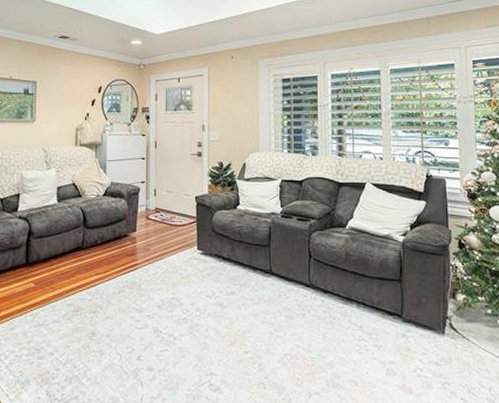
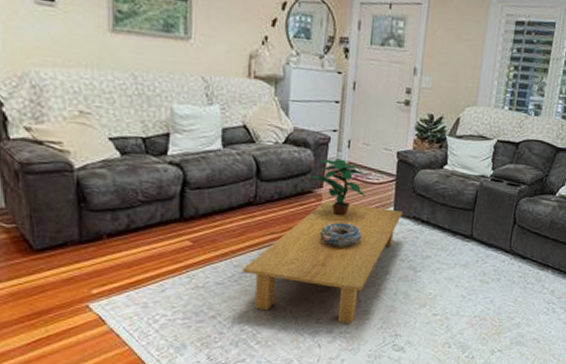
coffee table: none [75,242,206,362] -> present [243,200,404,324]
potted plant: none [126,206,173,256] -> present [310,158,367,216]
decorative bowl: none [136,263,172,286] -> present [319,223,362,248]

